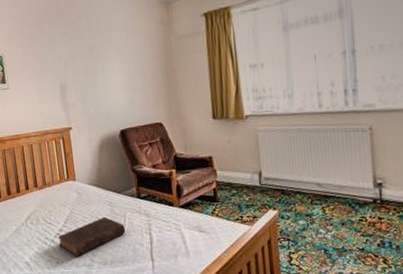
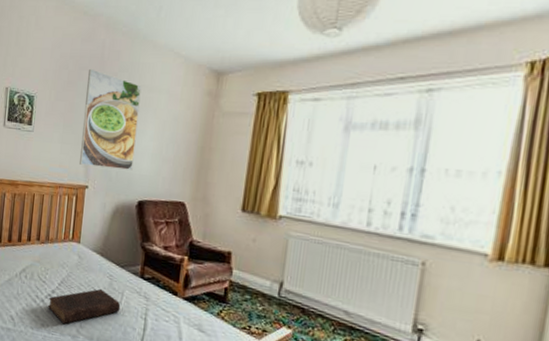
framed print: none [48,20,109,110] -> present [80,68,142,170]

